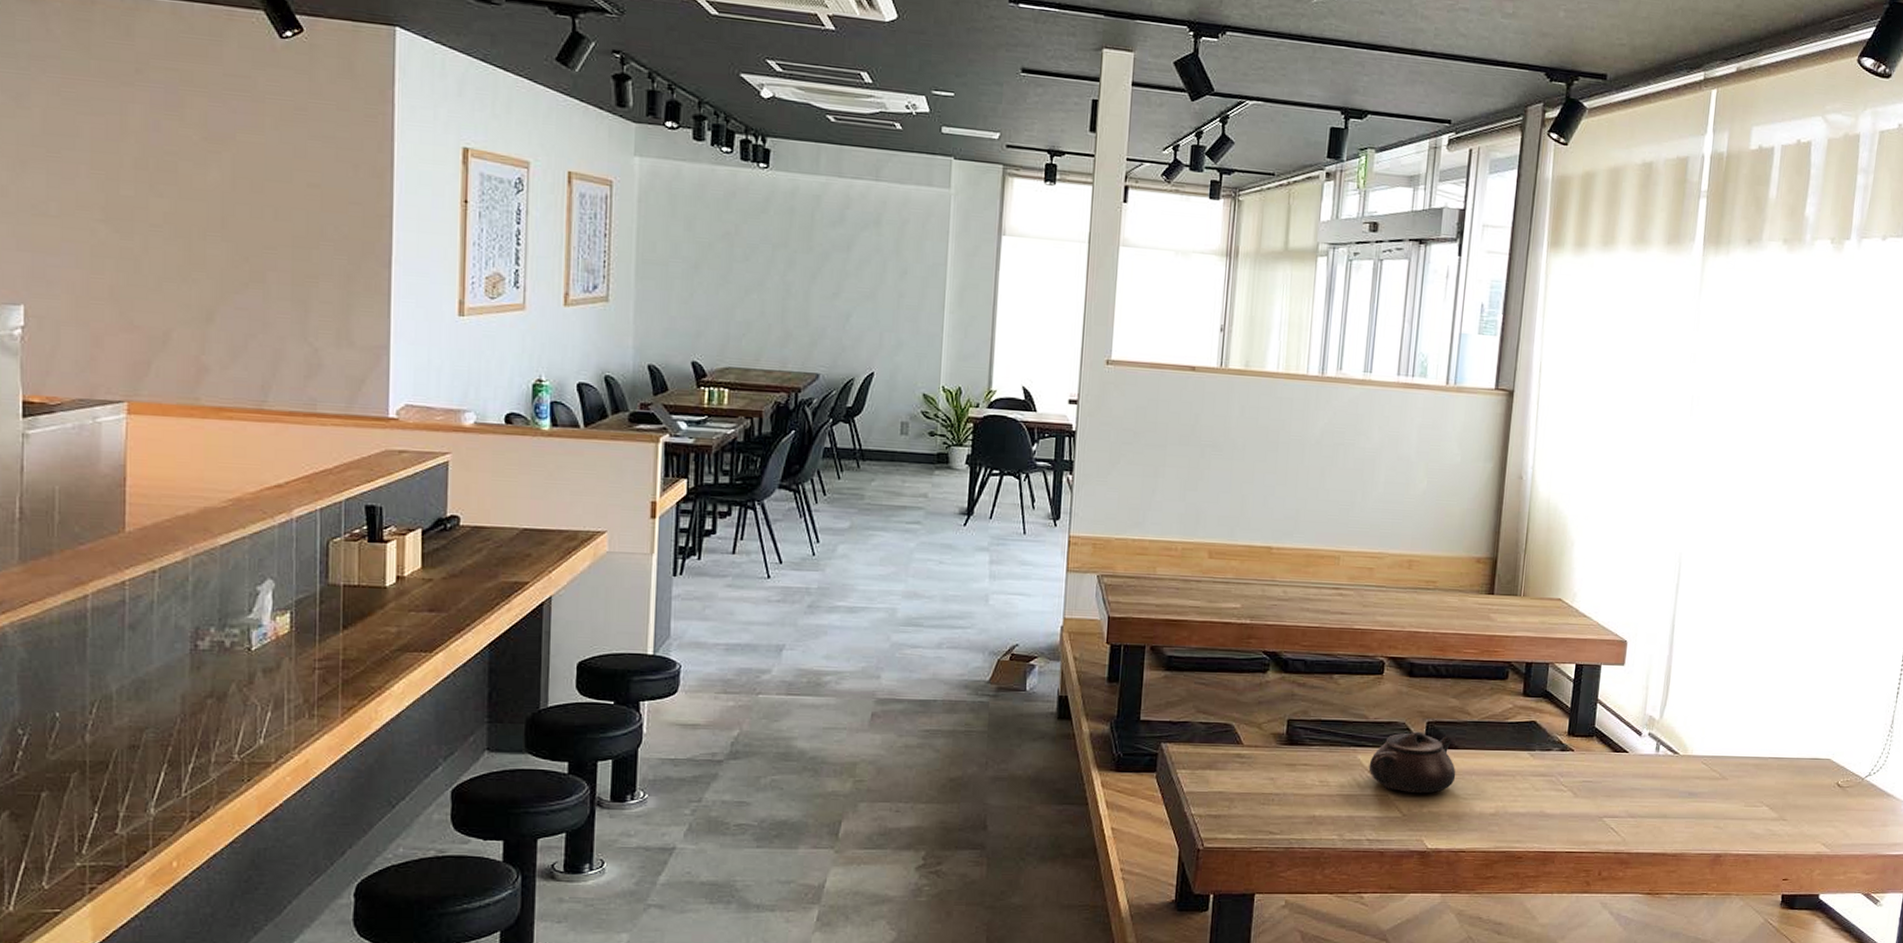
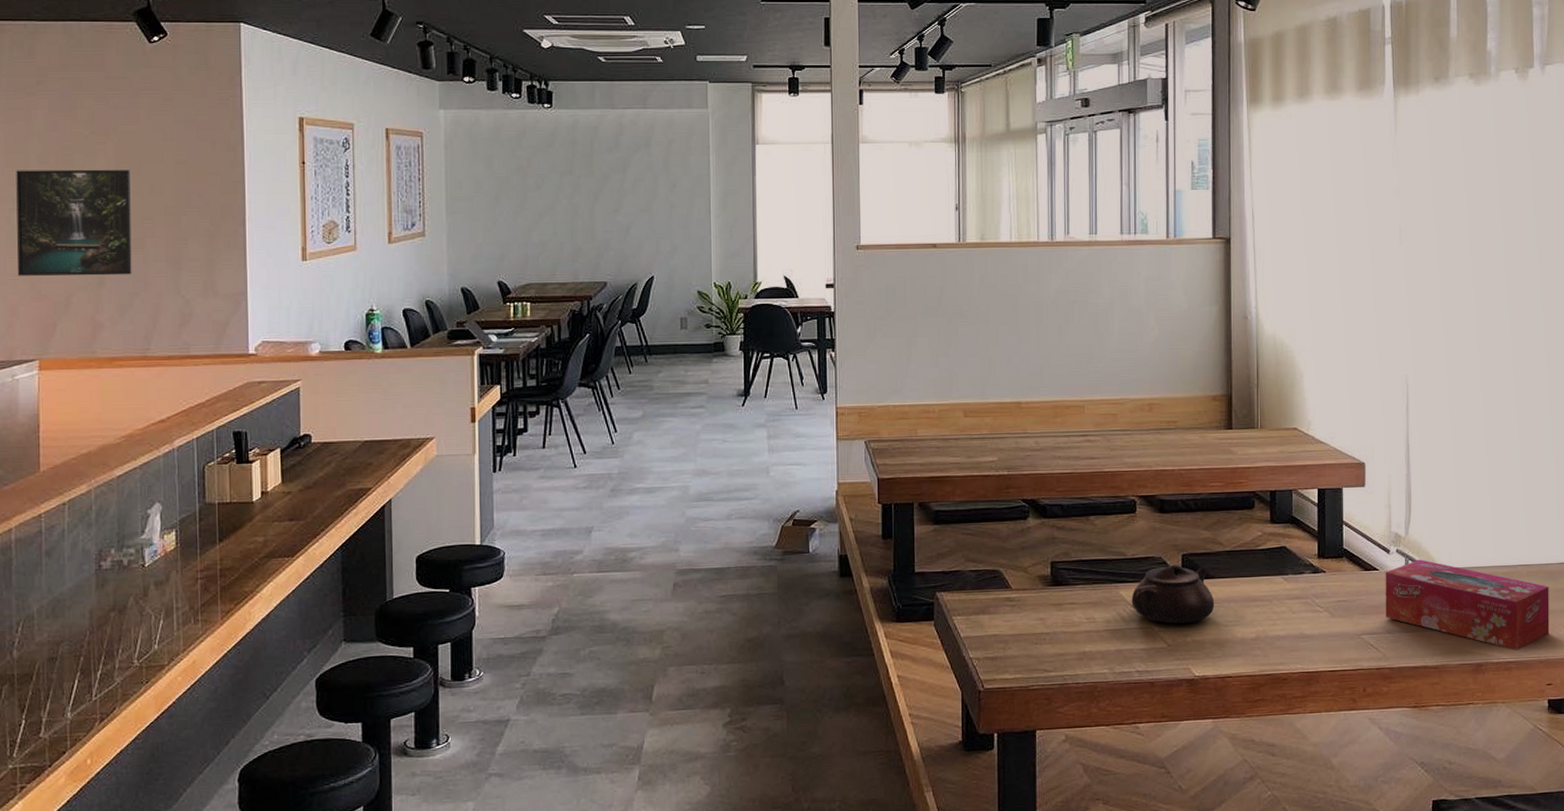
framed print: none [103,174,250,313] -> present [16,169,132,276]
tissue box: none [1629,744,1797,843] -> present [1385,559,1550,650]

